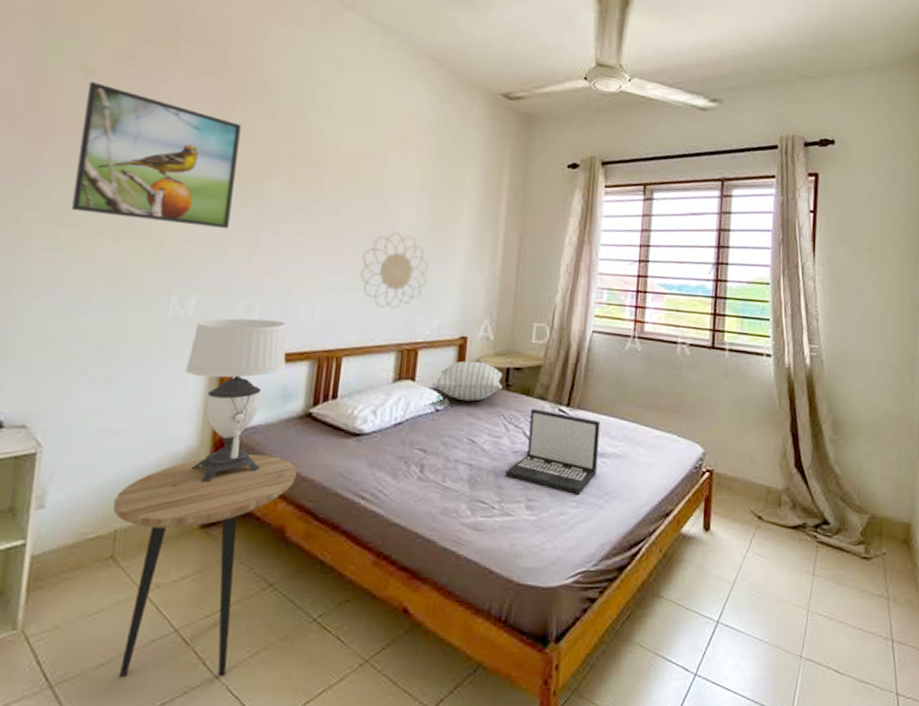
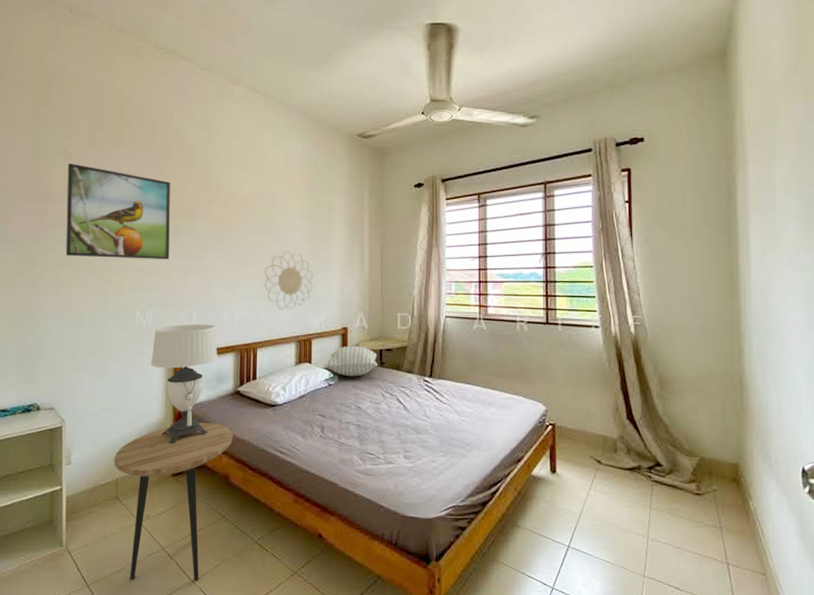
laptop computer: present [505,408,601,495] -> none [386,380,458,446]

